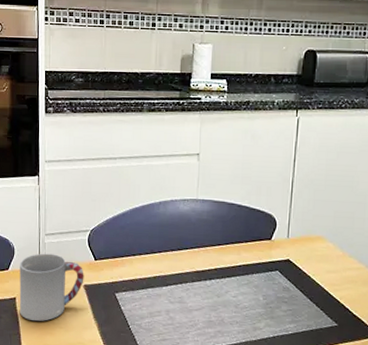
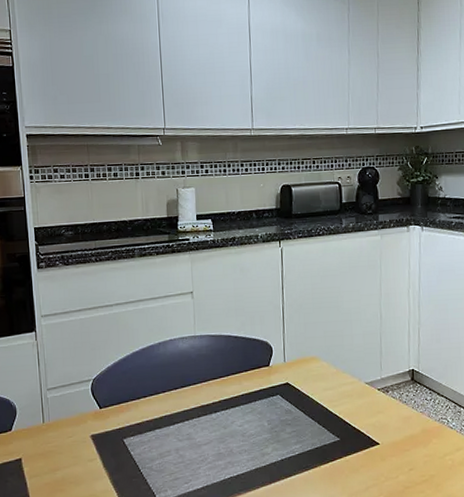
cup: present [19,253,84,322] -> none [23,408,91,480]

